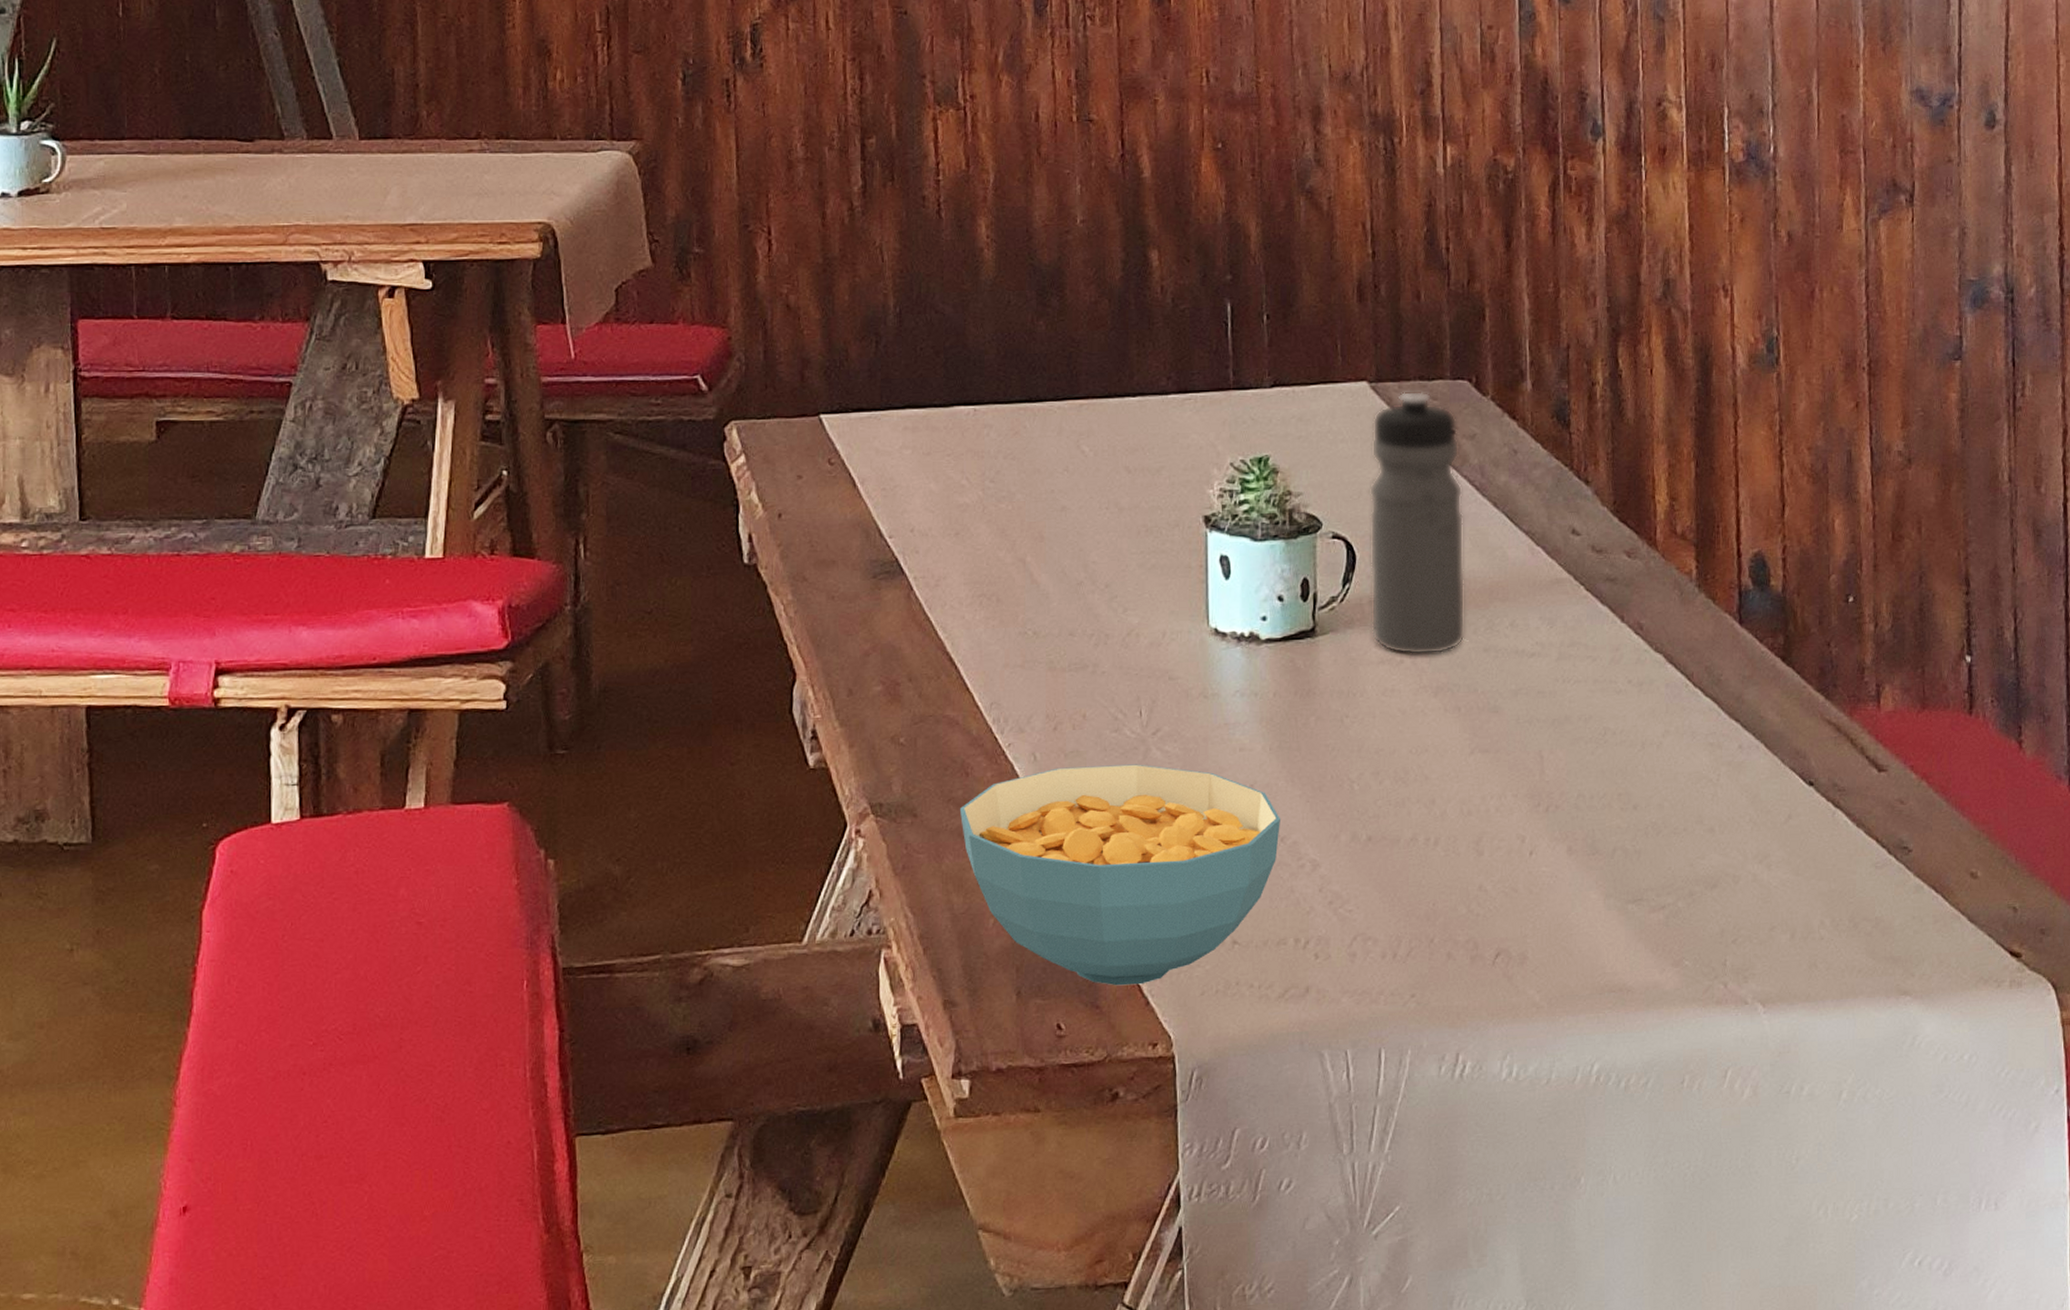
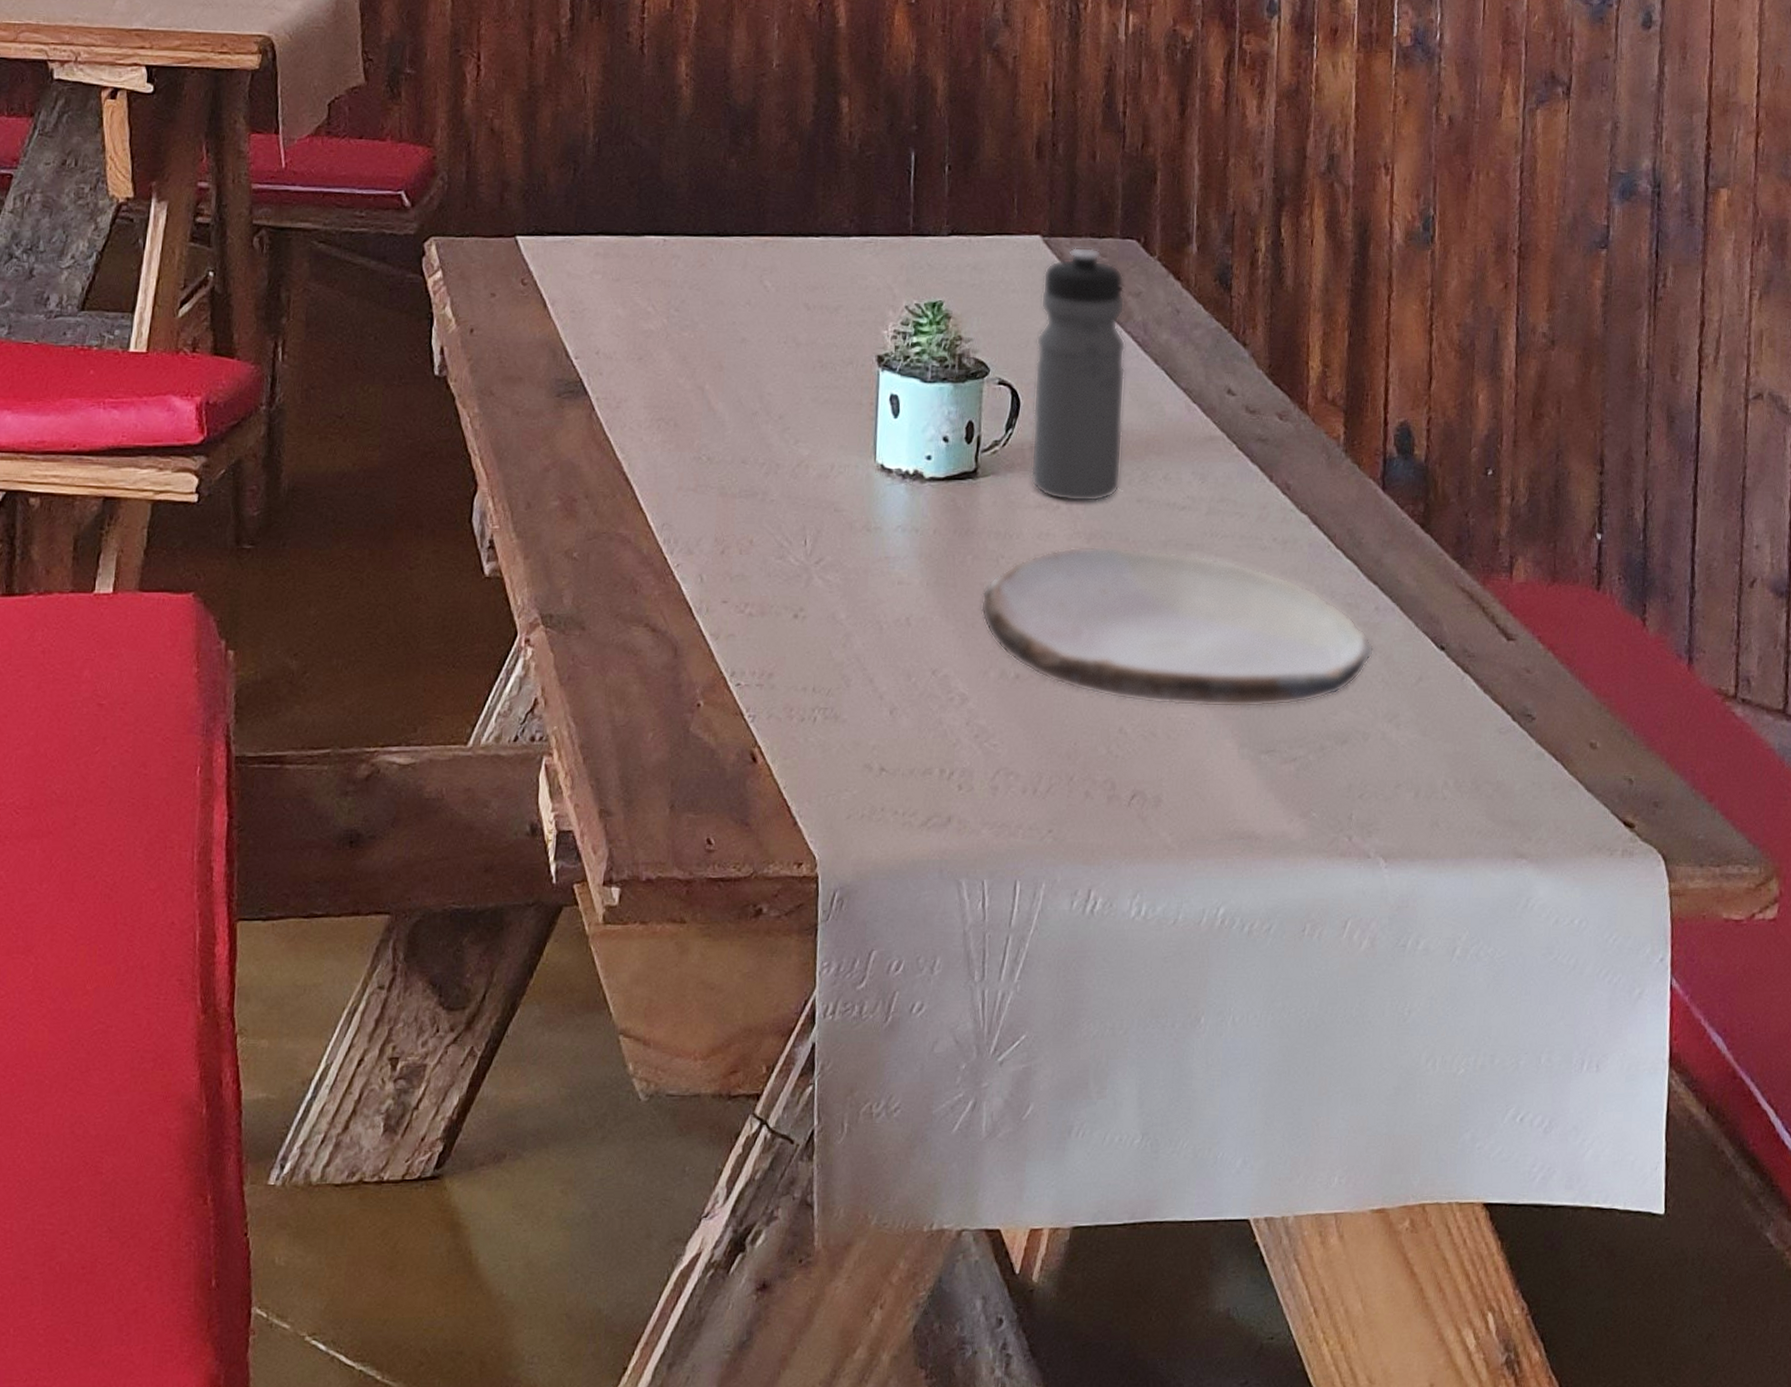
cereal bowl: present [959,764,1280,986] -> none [626,590,933,805]
plate: none [1327,698,1740,859] -> present [980,546,1375,708]

